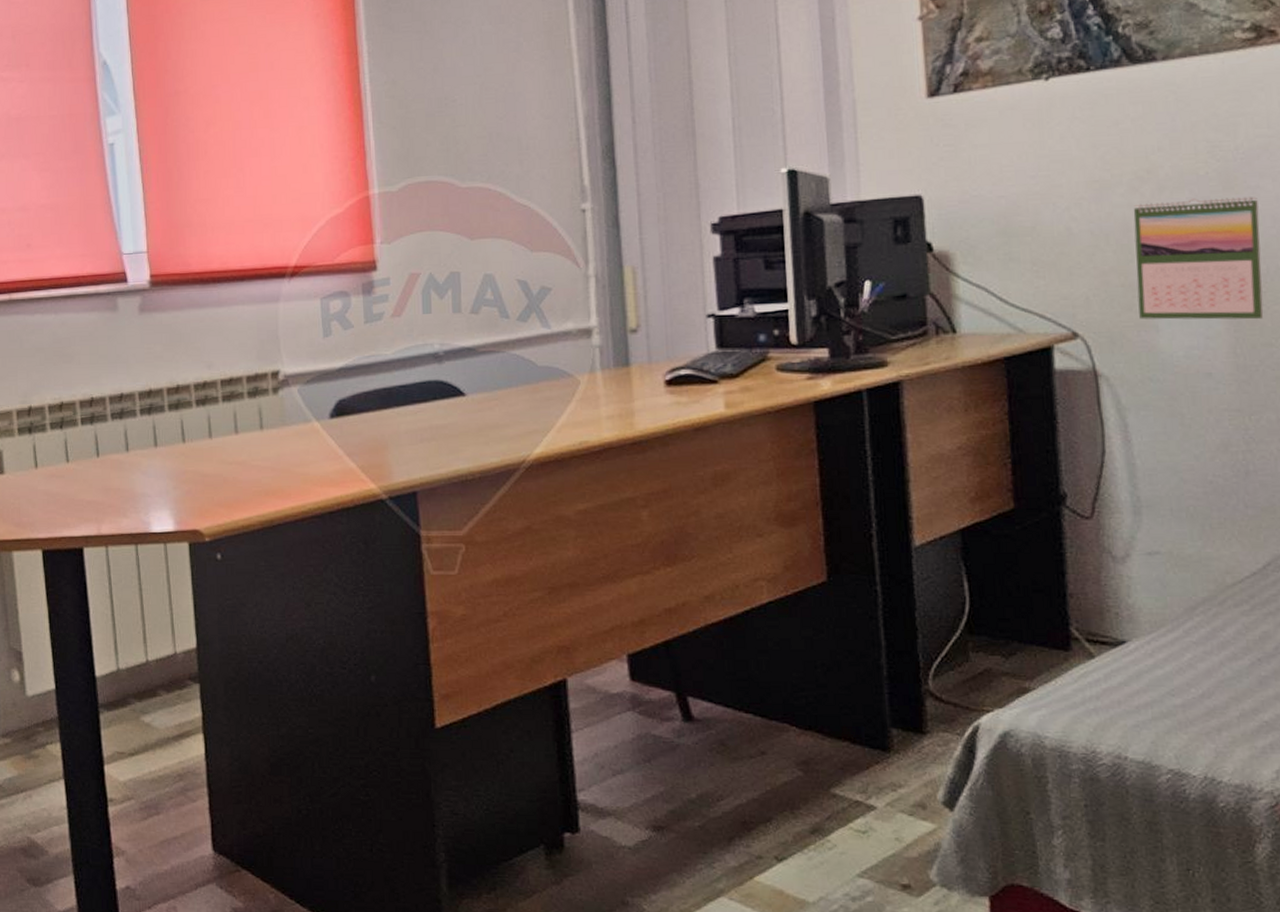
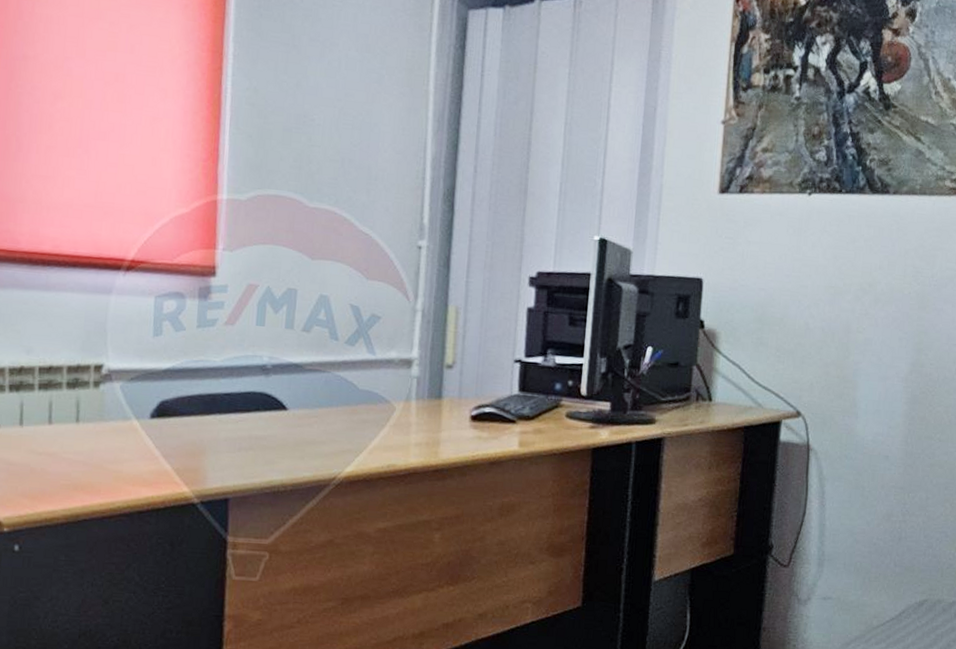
calendar: present [1133,197,1264,320] -> none [846,311,940,417]

